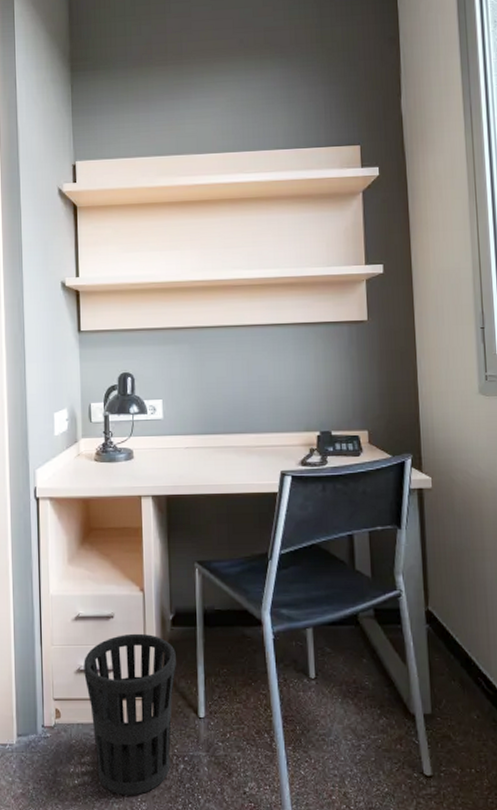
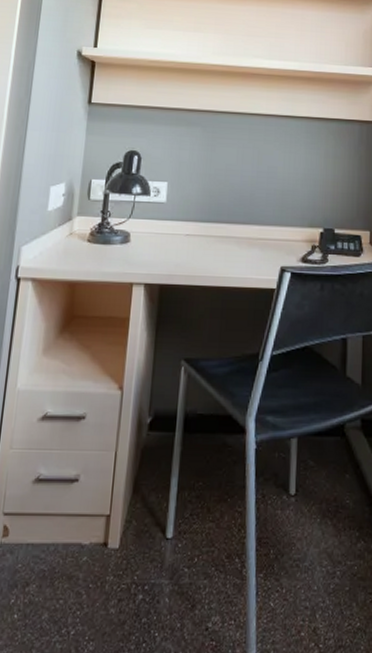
wastebasket: present [84,633,176,796] -> none [42,437,149,634]

